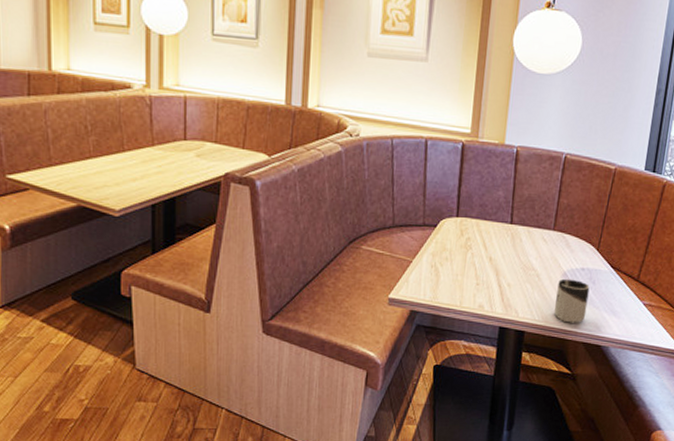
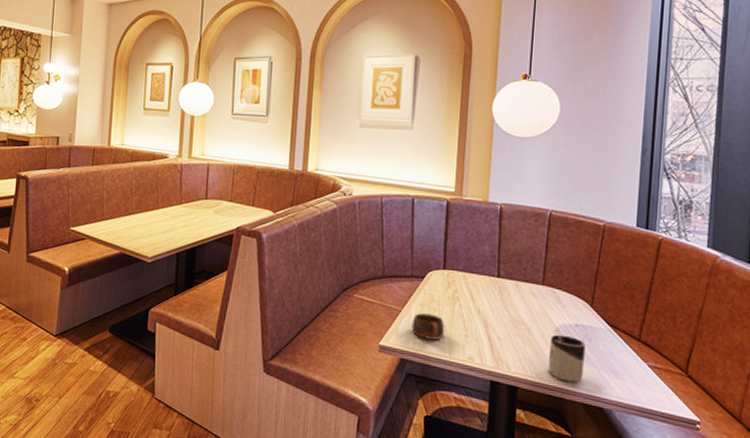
cup: none [422,263,457,290] -> present [411,313,445,340]

